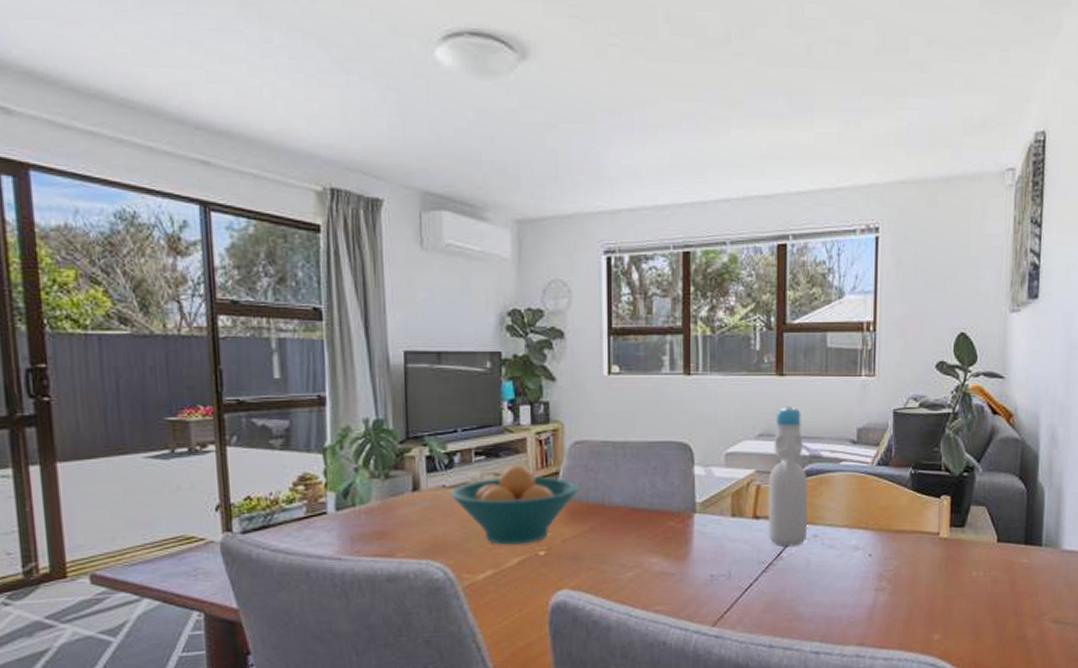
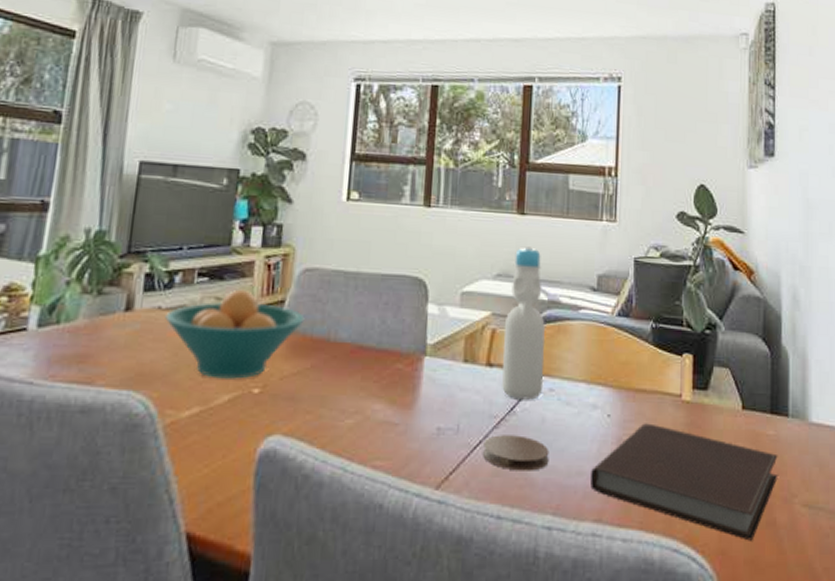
coaster: none [754,577,815,607] -> present [483,435,549,471]
notebook: none [854,559,1030,654] -> present [590,423,778,541]

